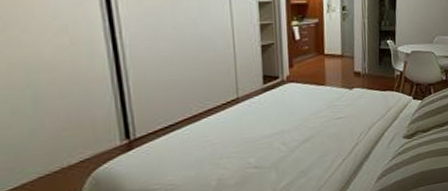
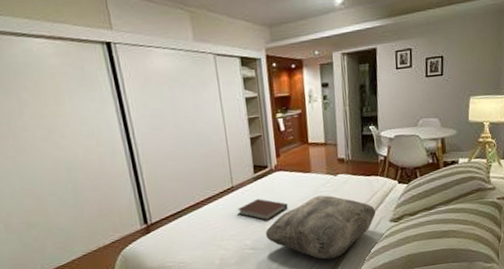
notebook: none [241,111,299,137] -> present [237,198,288,221]
cushion: none [273,109,390,179] -> present [266,195,376,260]

